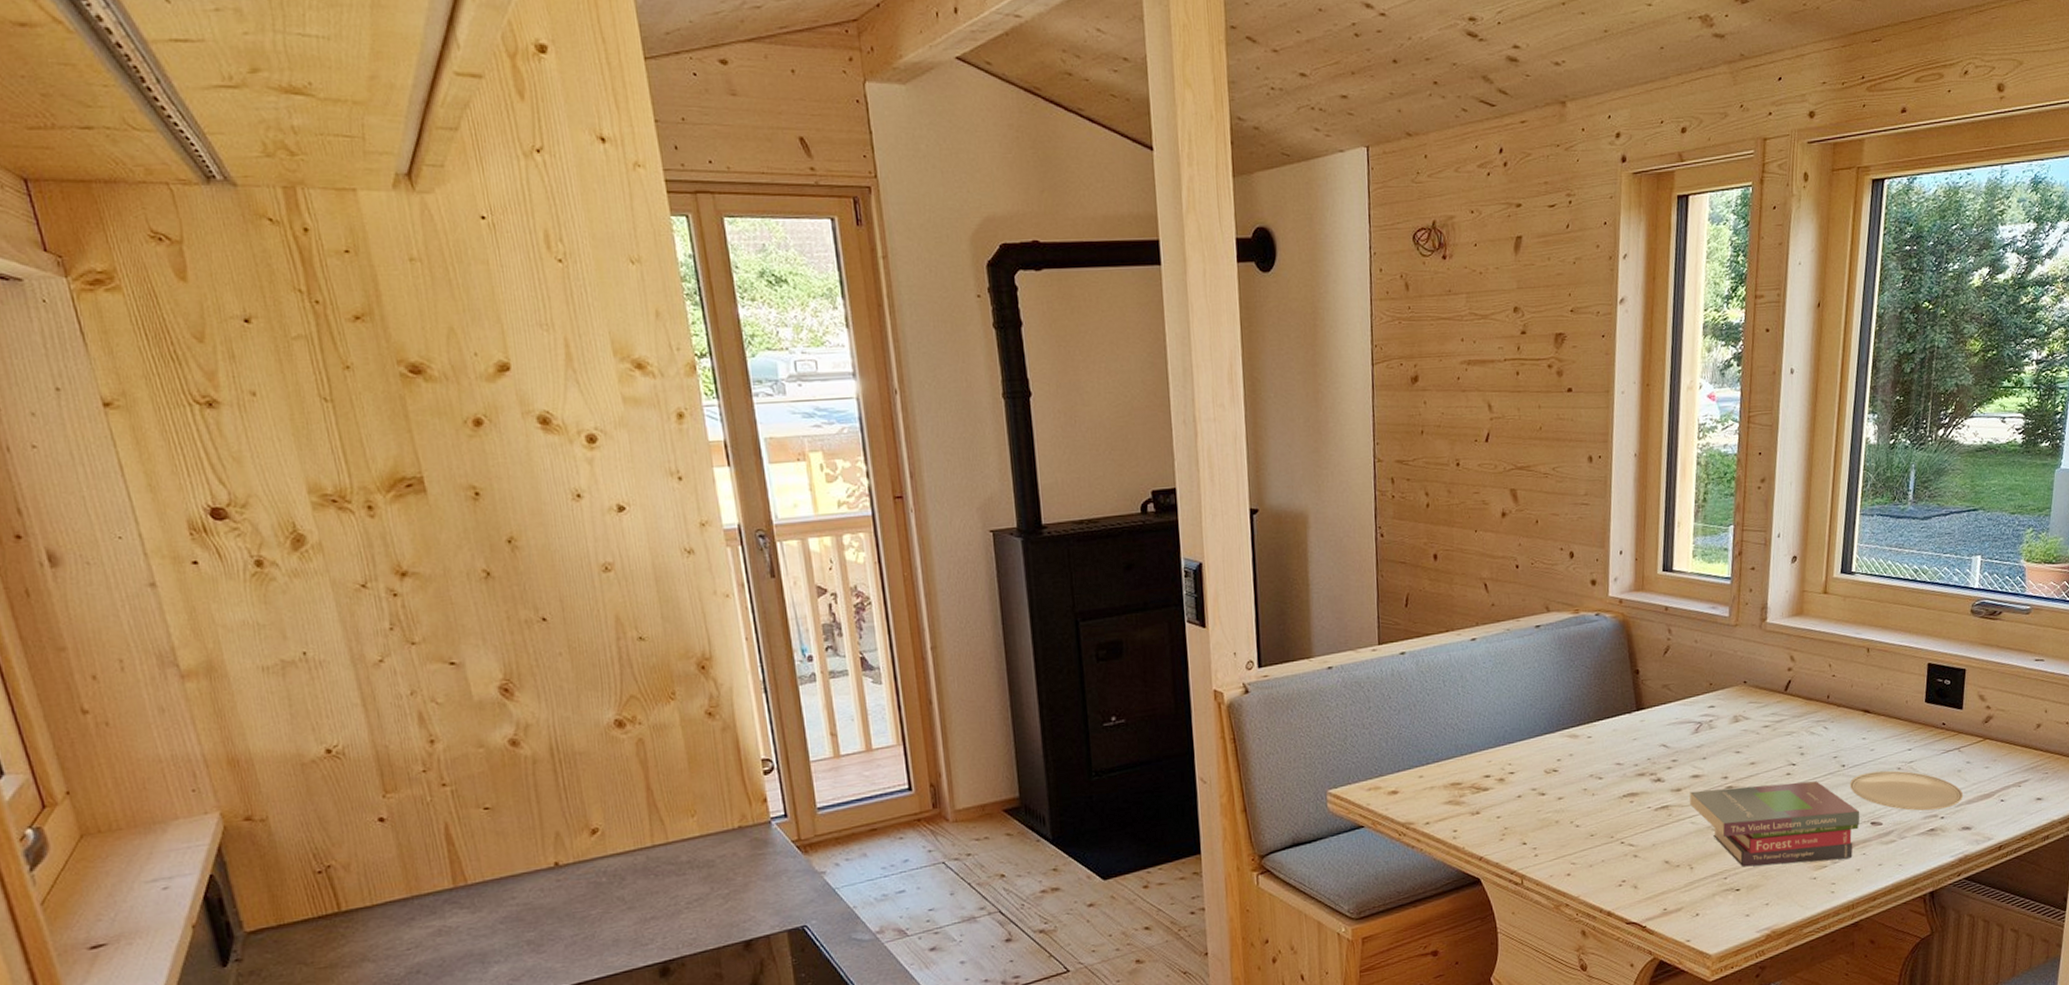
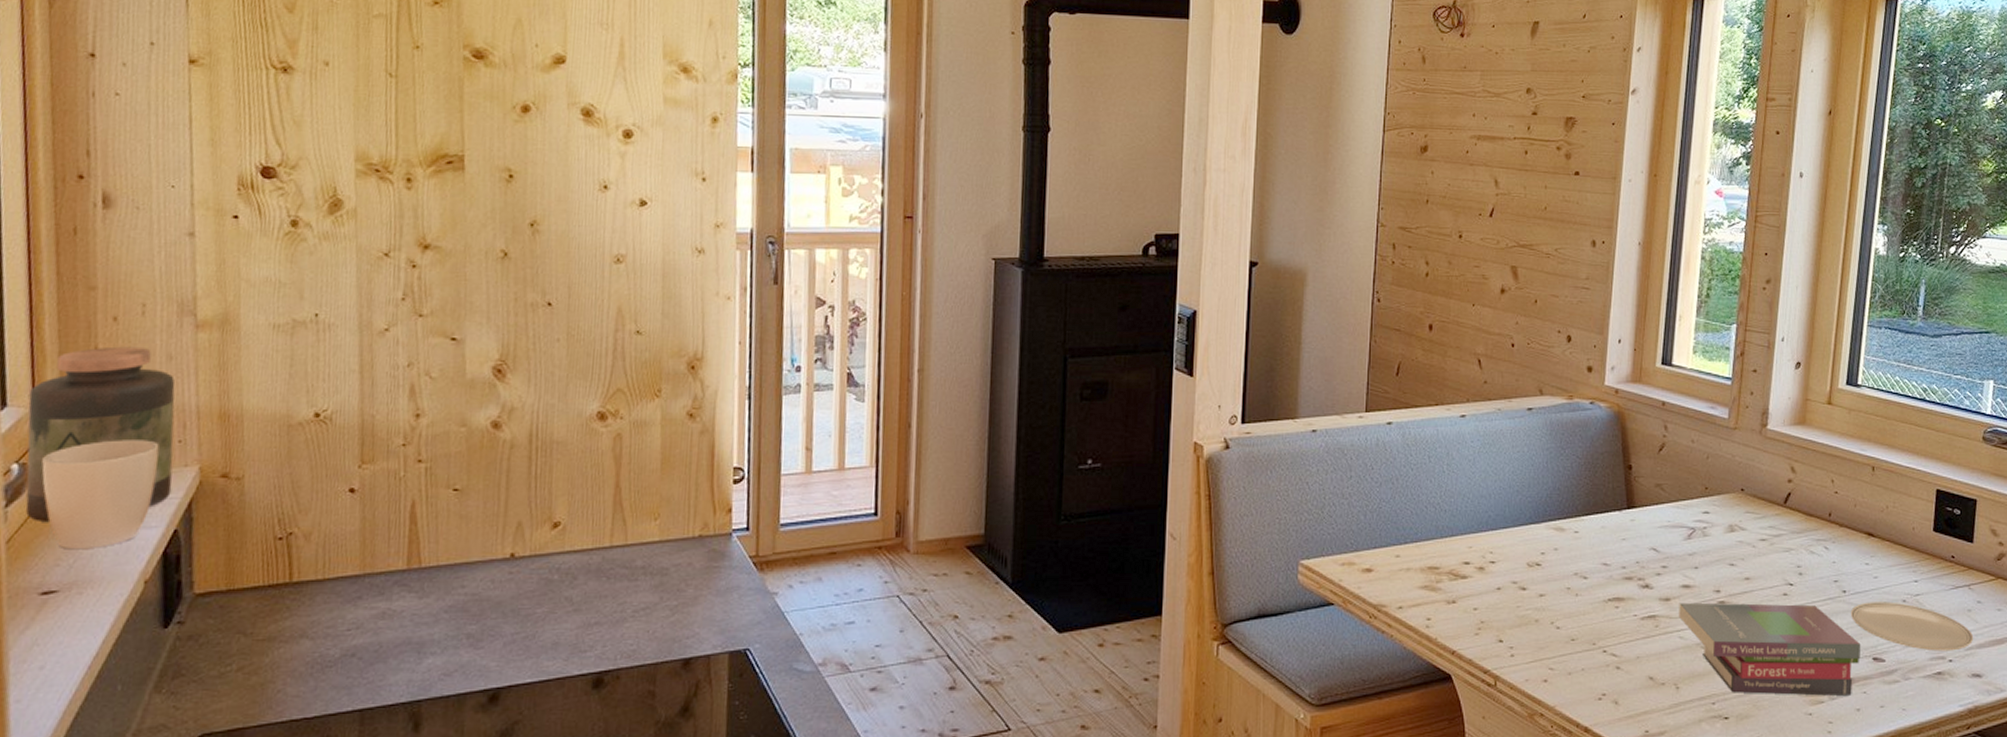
jar: none [24,702,198,881] -> present [25,346,175,521]
cup: none [56,792,180,905] -> present [41,440,159,550]

